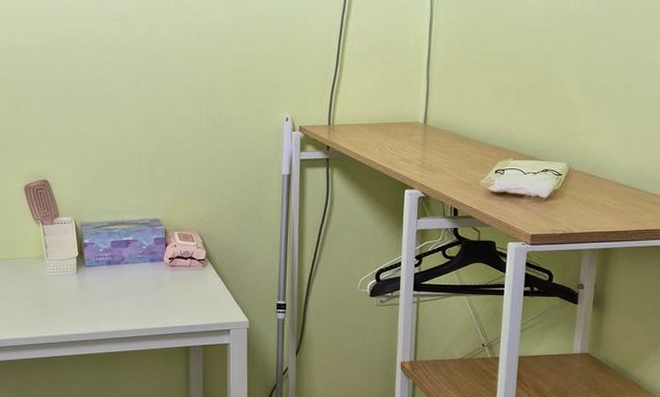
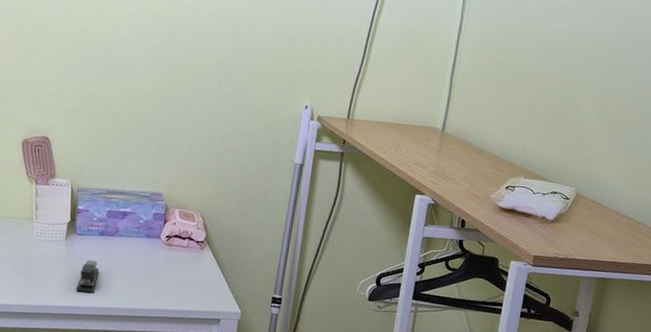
stapler: none [93,288,111,318] -> present [76,259,100,293]

